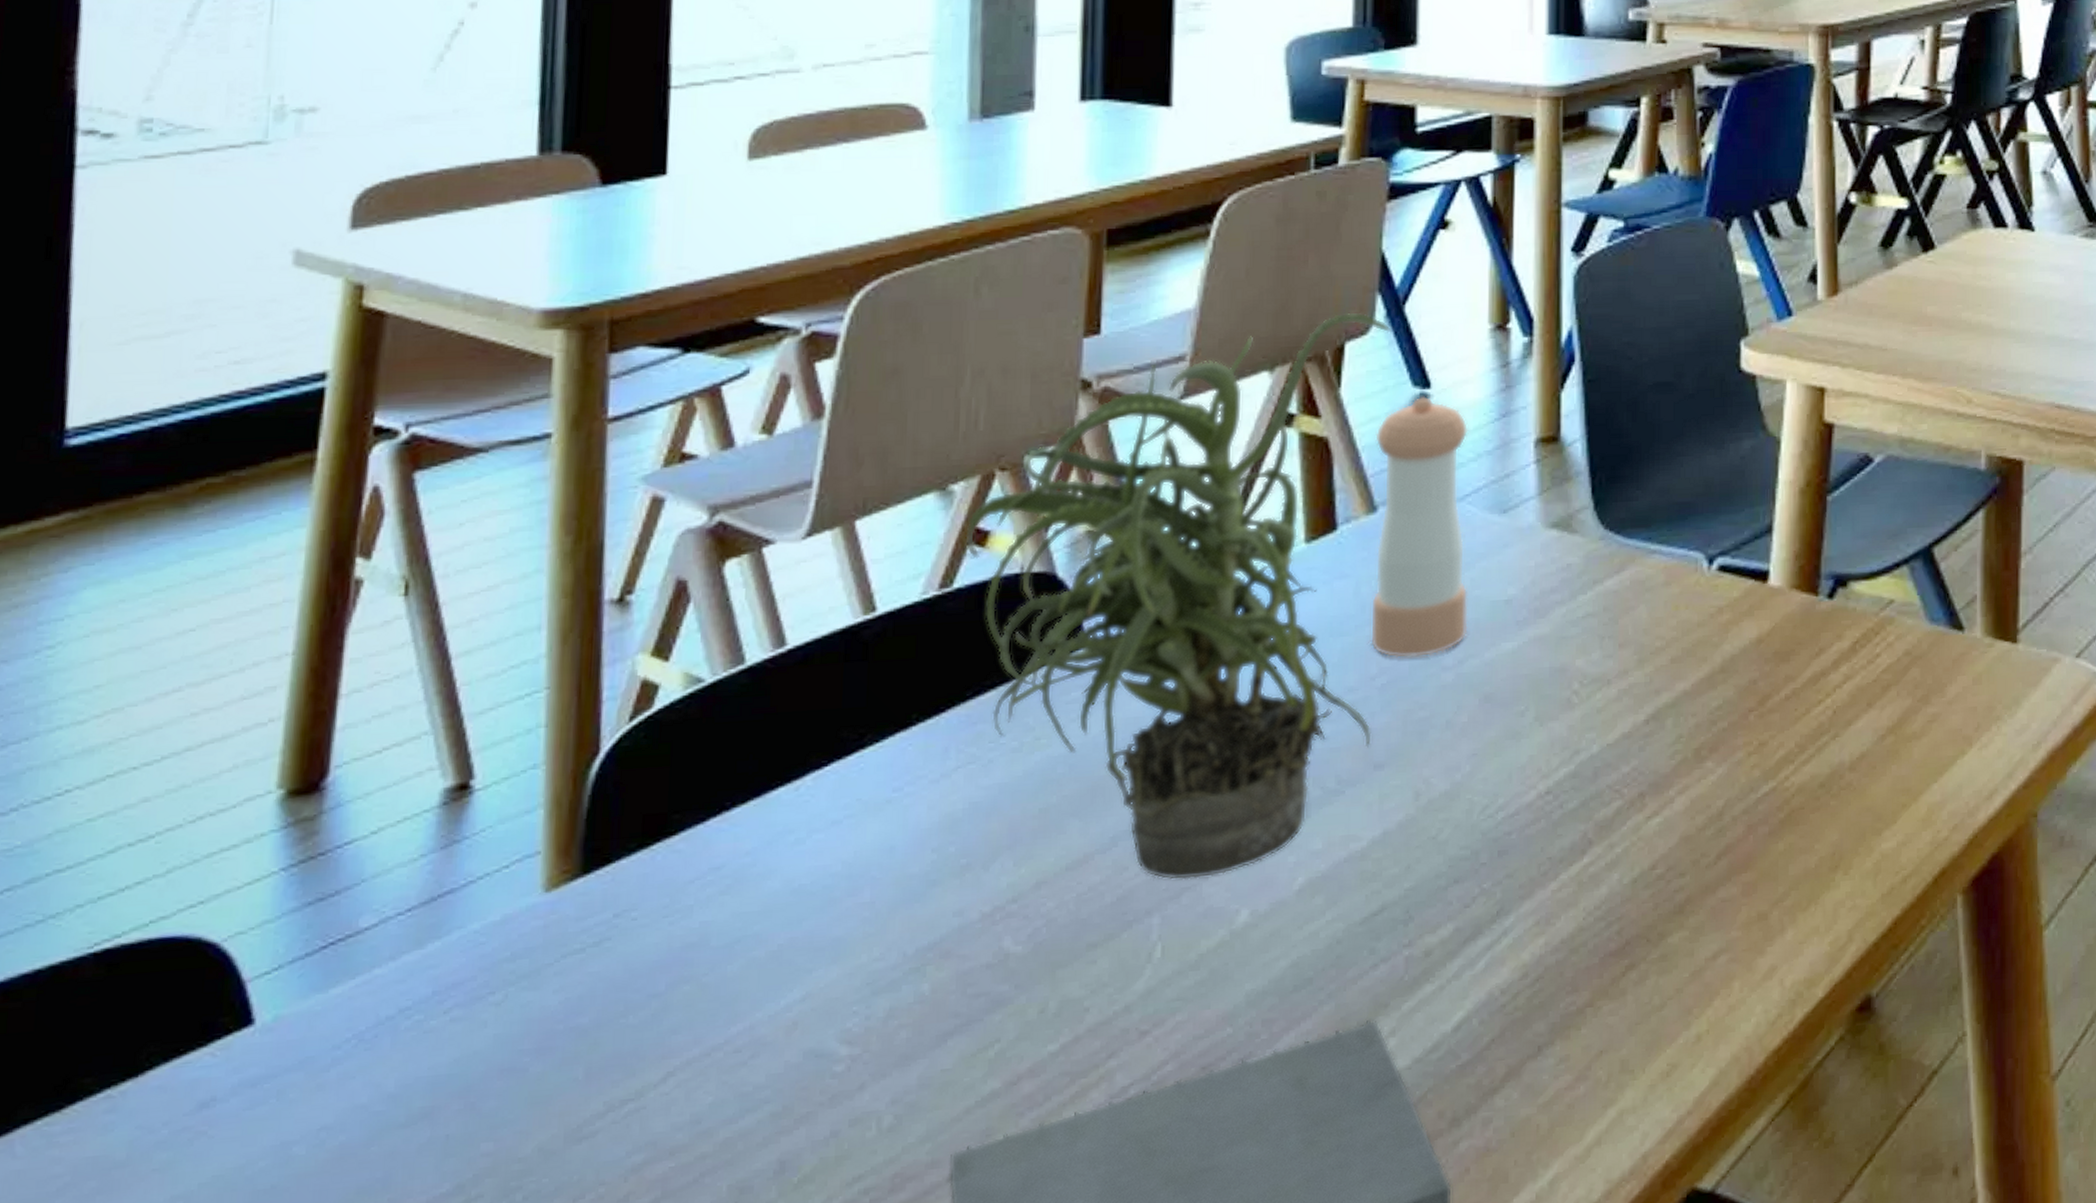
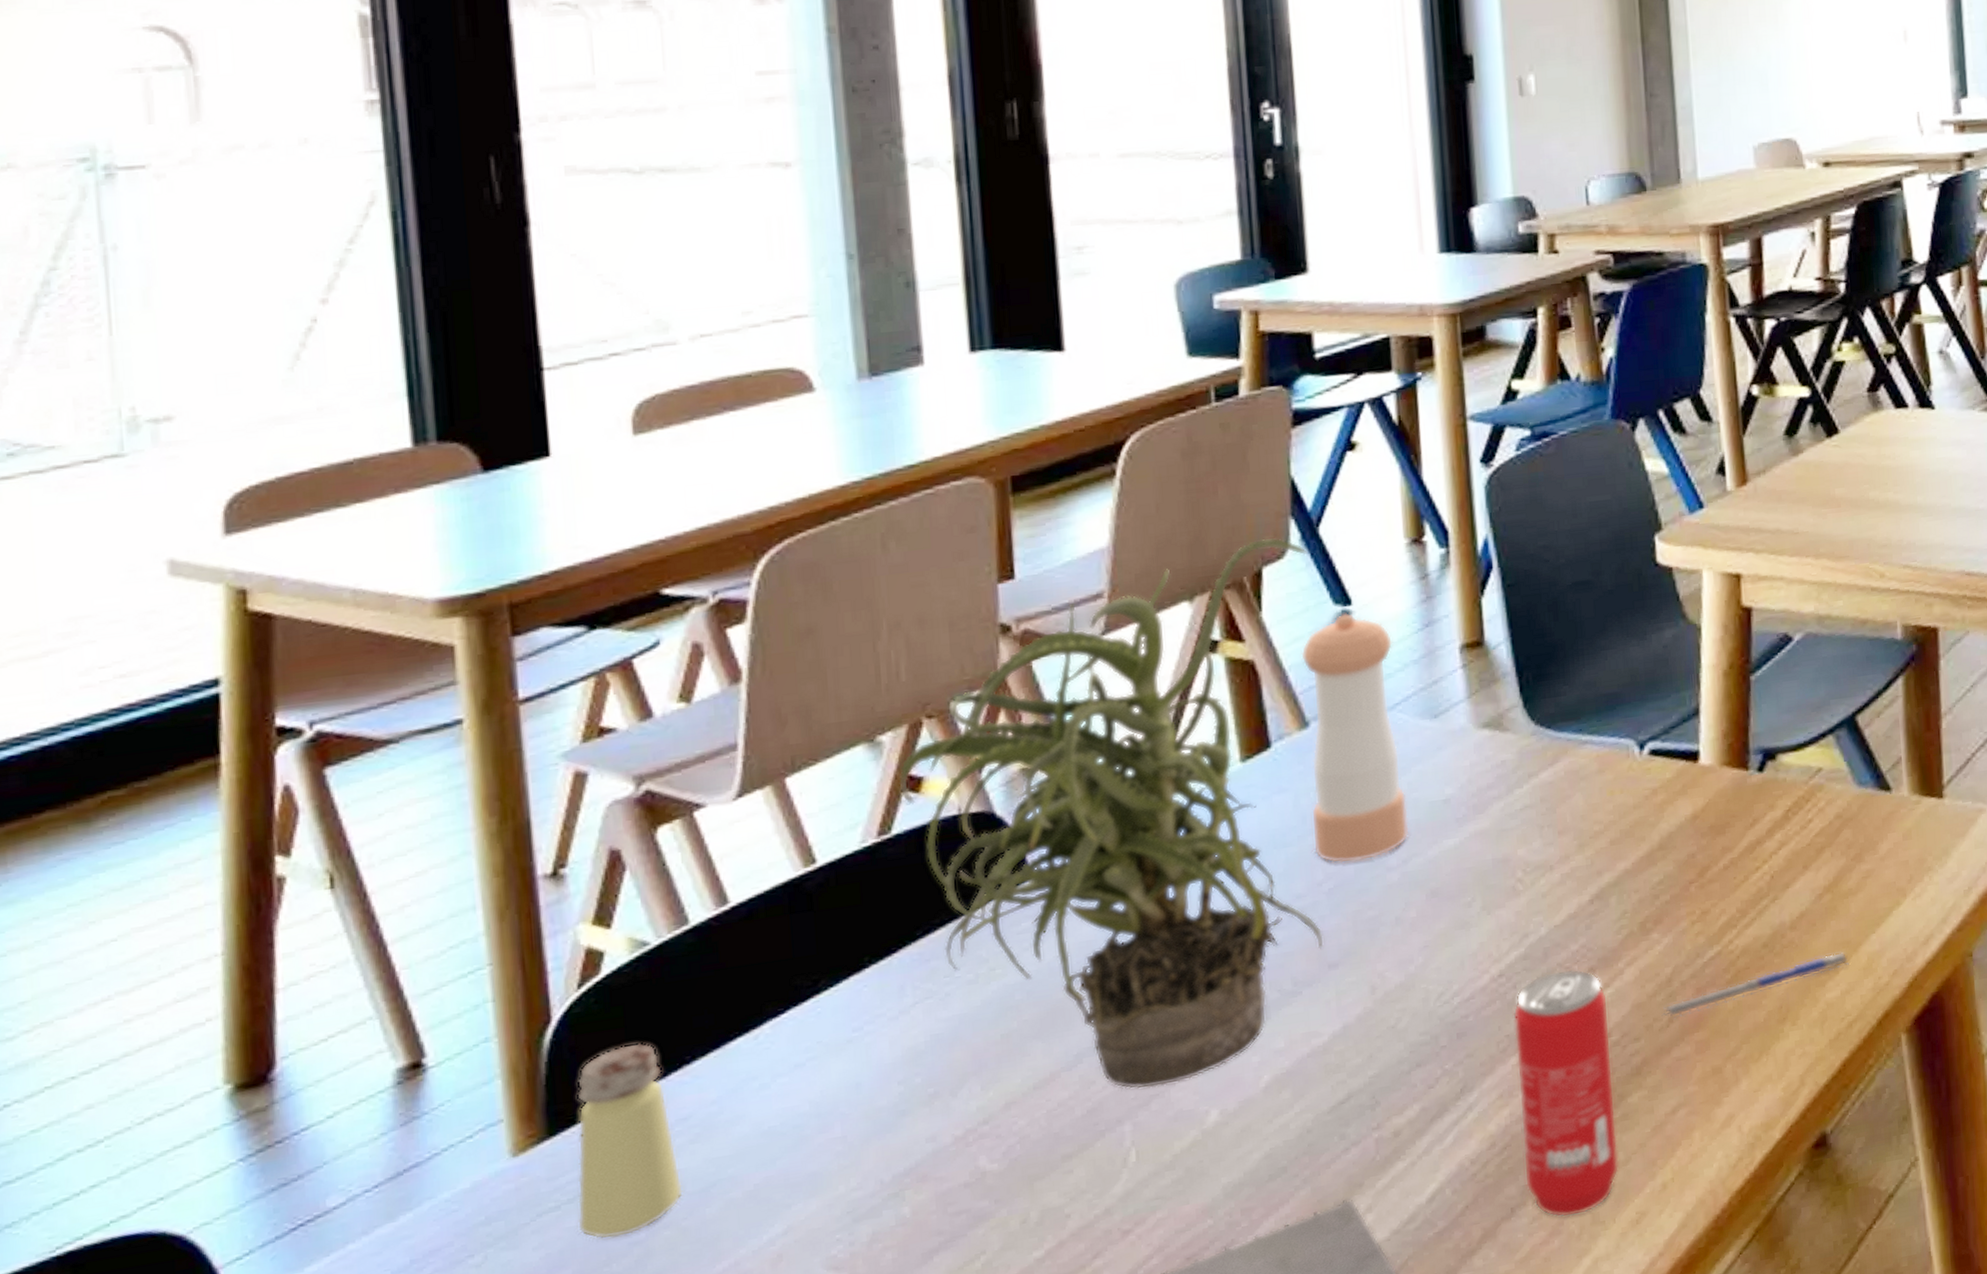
saltshaker: none [600,784,708,989] -> present [577,1042,683,1240]
beverage can: none [1555,792,1656,1062] -> present [1513,969,1620,1218]
pen: none [1709,799,1908,857] -> present [1661,951,1849,1019]

